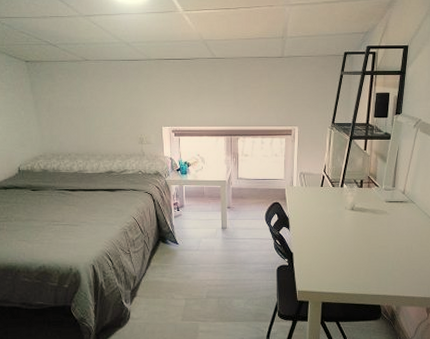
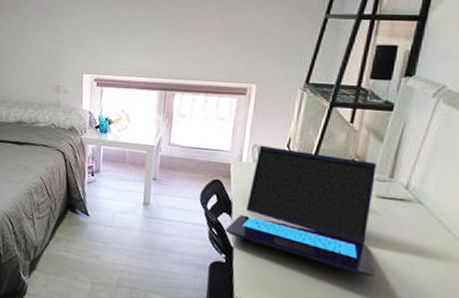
laptop: none [285,172,389,260] -> present [224,145,377,277]

